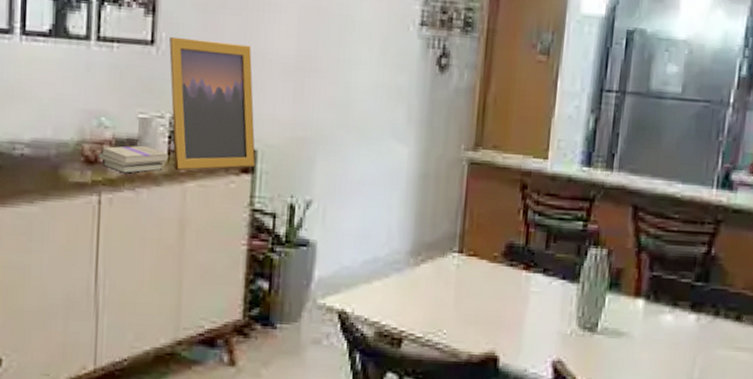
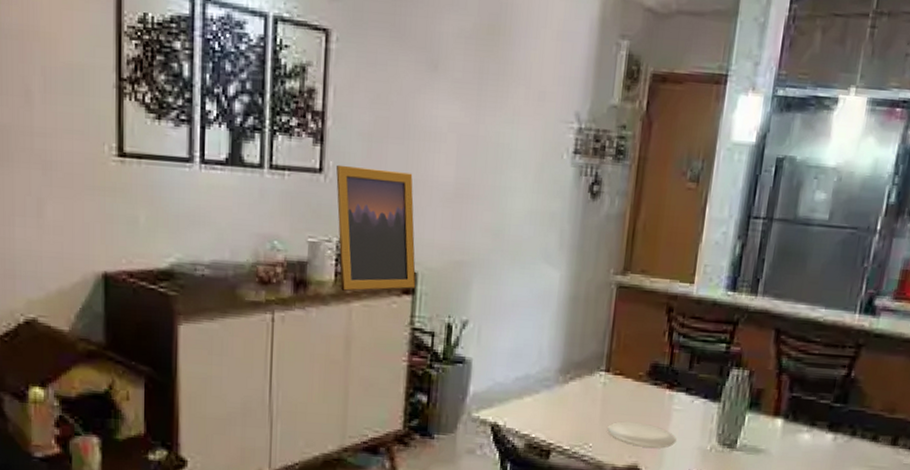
books: present [97,145,168,174] -> none [270,267,335,294]
plate: none [461,305,535,334] -> present [606,421,677,448]

